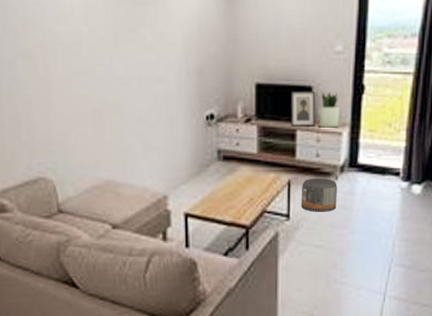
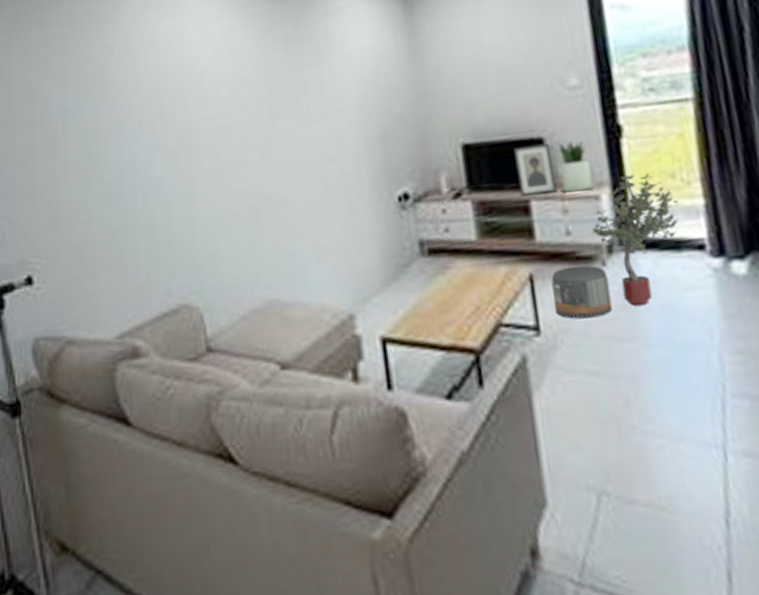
potted tree: none [333,120,390,208] -> present [591,173,678,307]

